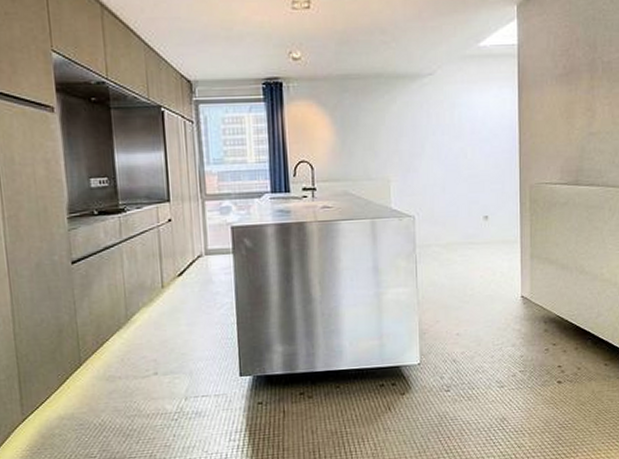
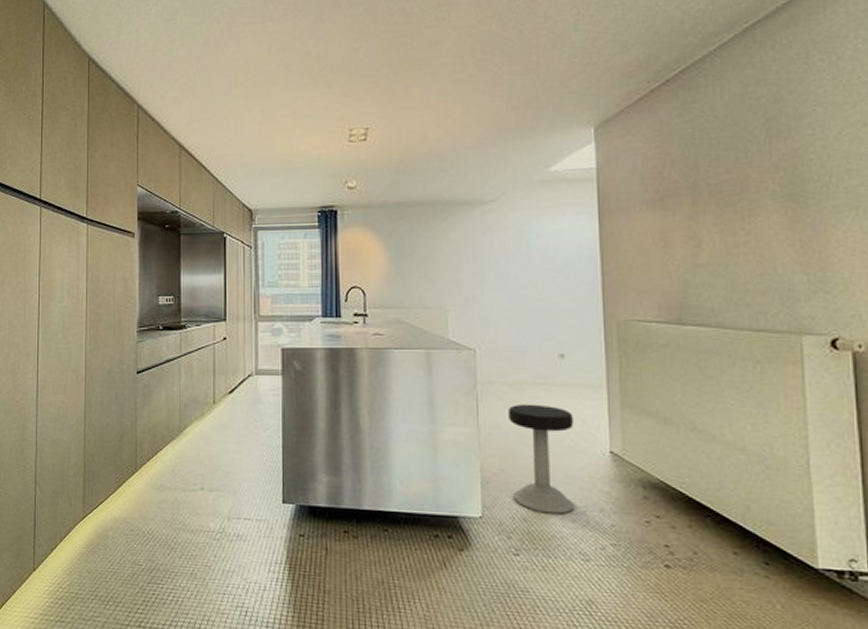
stool: none [442,261,494,354] -> present [509,403,576,514]

